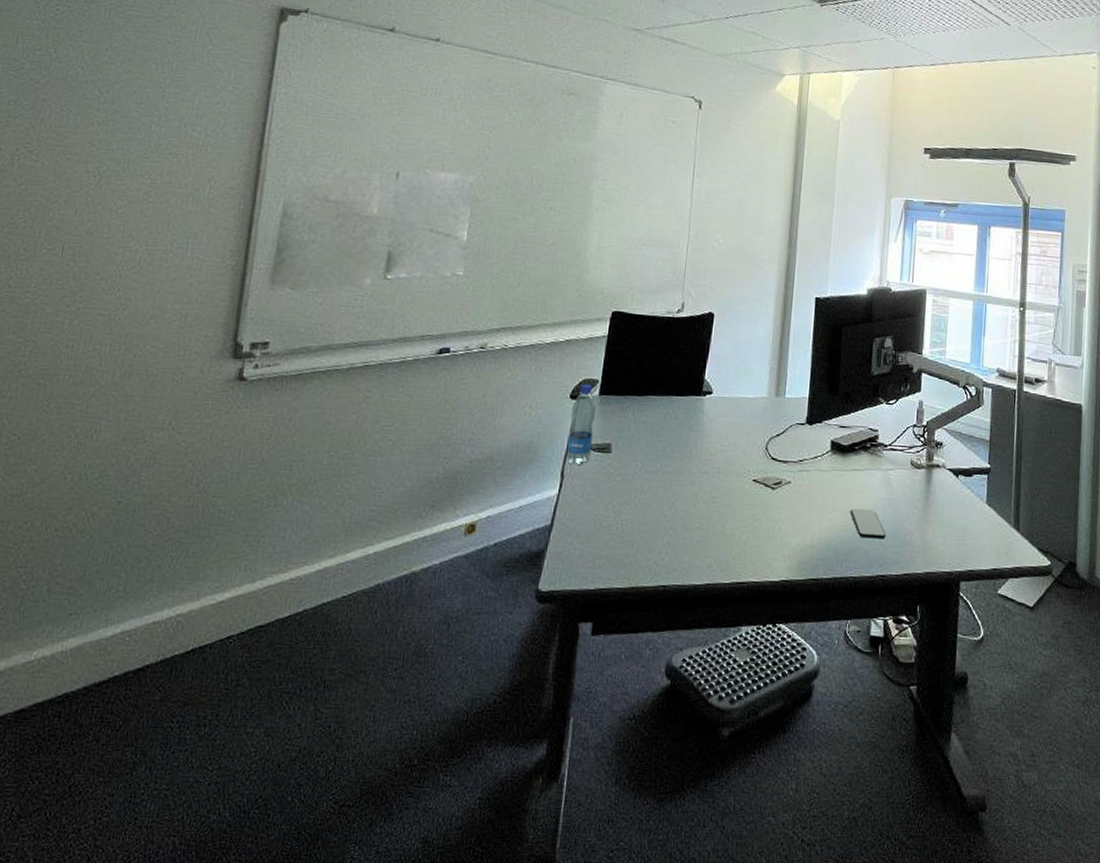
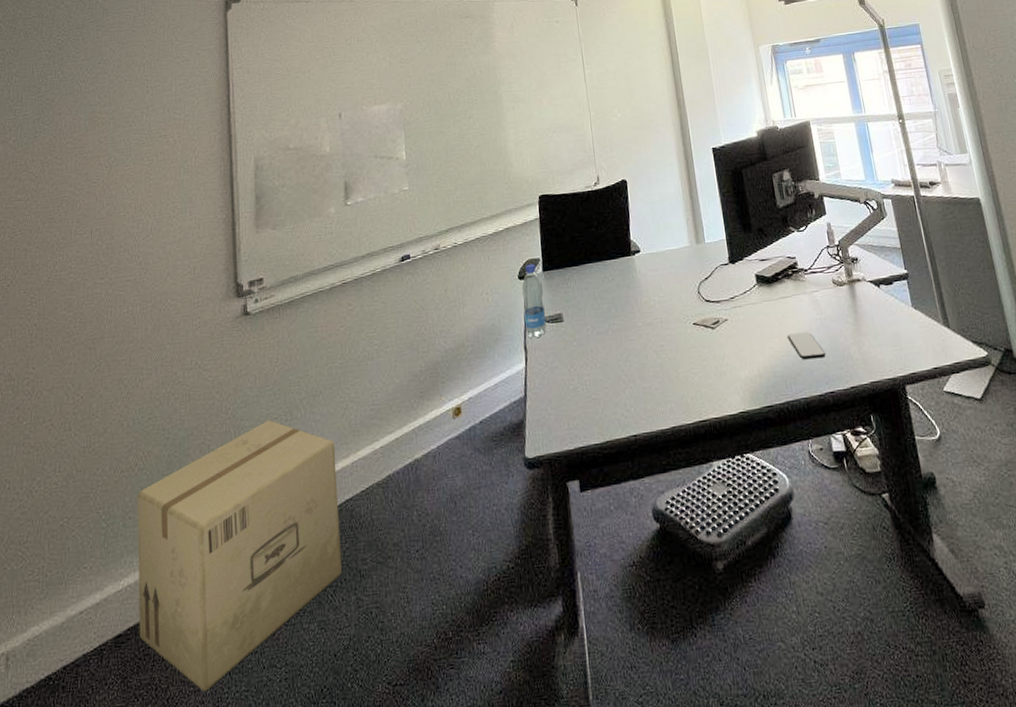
cardboard box: none [46,502,321,784] -> present [137,420,342,692]

